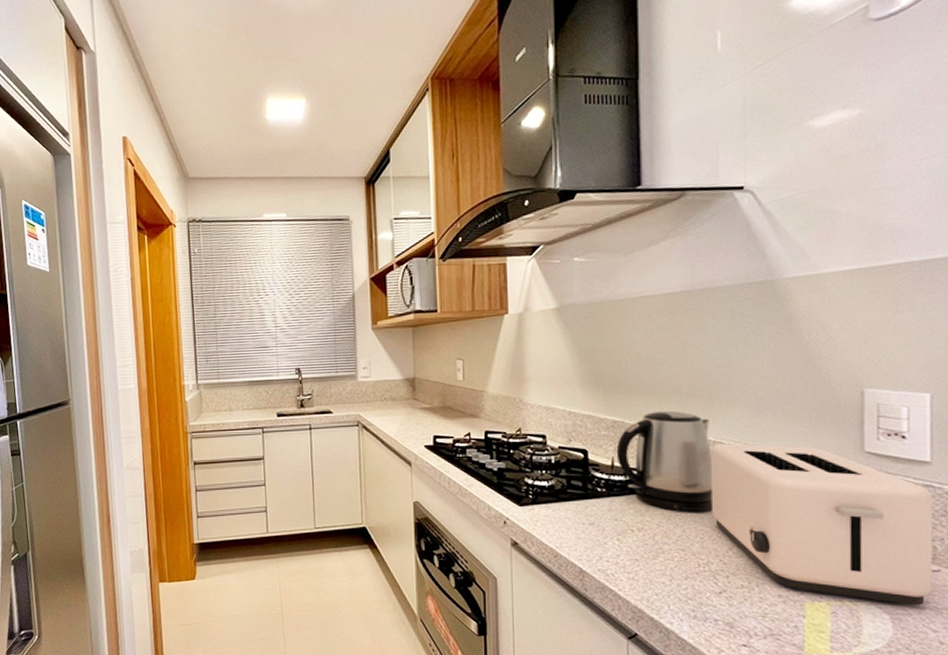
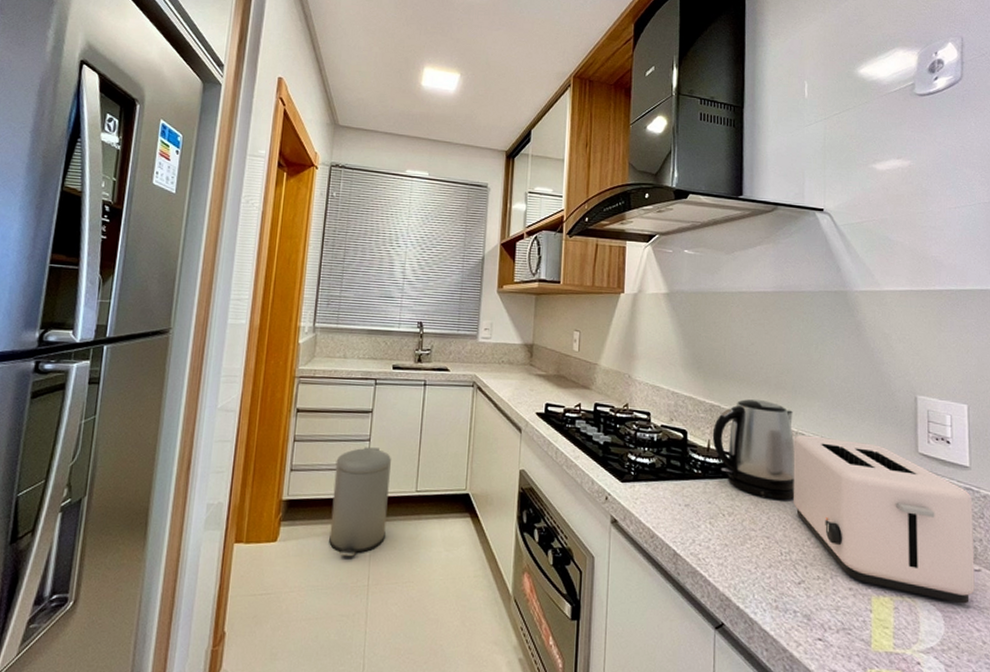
pedal bin: none [236,491,292,589] -> present [329,447,391,557]

